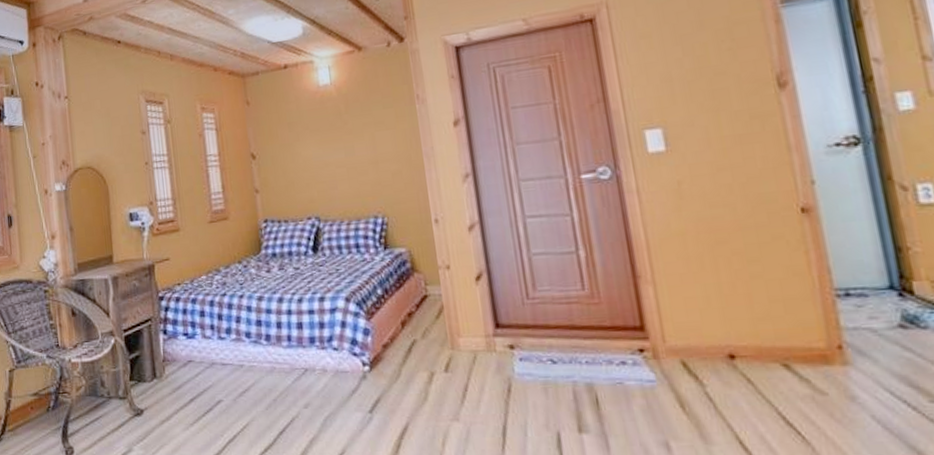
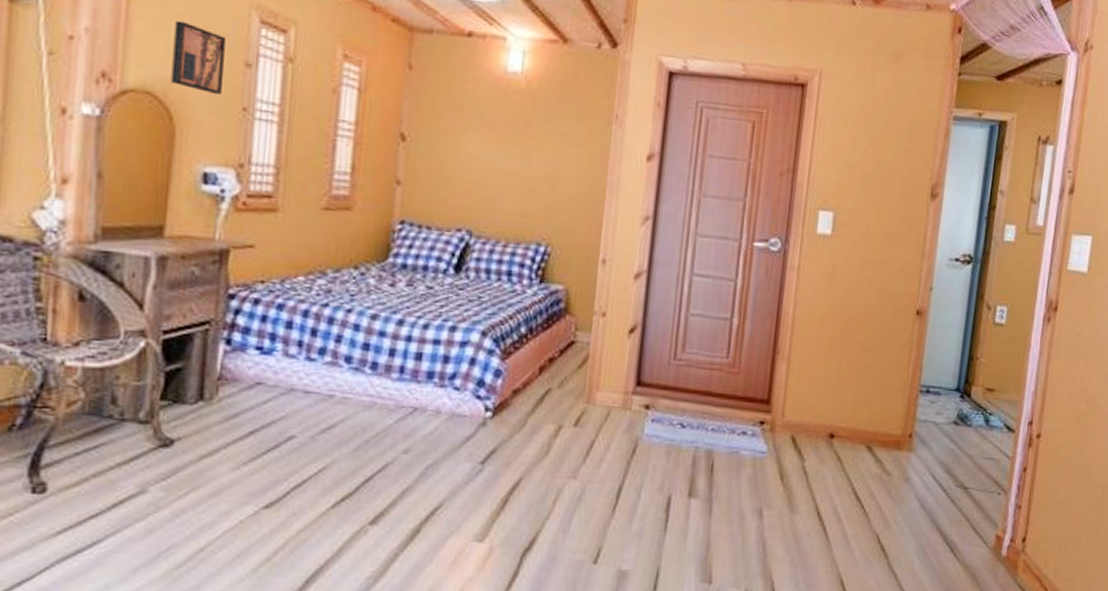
wall art: none [97,115,132,159] -> present [171,20,227,95]

